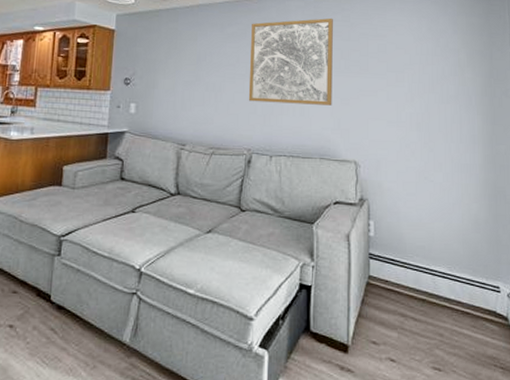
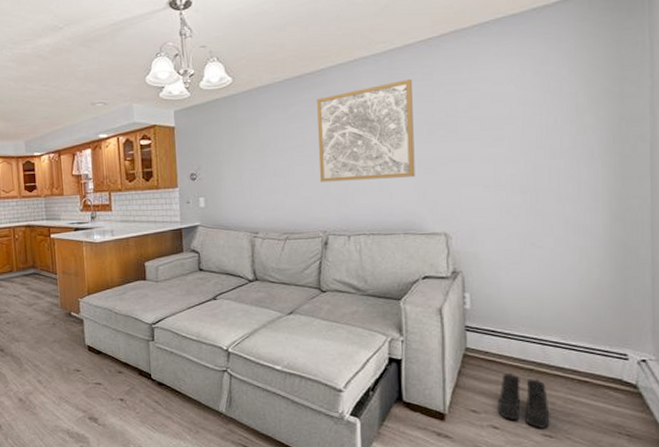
boots: none [395,302,439,361] -> present [498,373,550,428]

